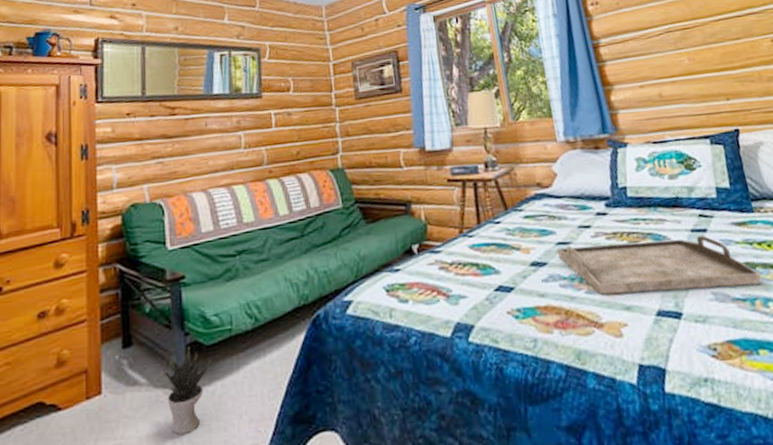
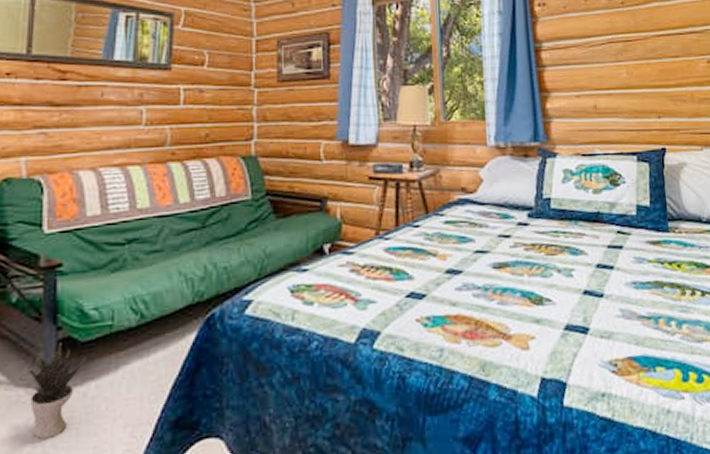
serving tray: present [557,235,762,295] -> none [474,252,668,307]

